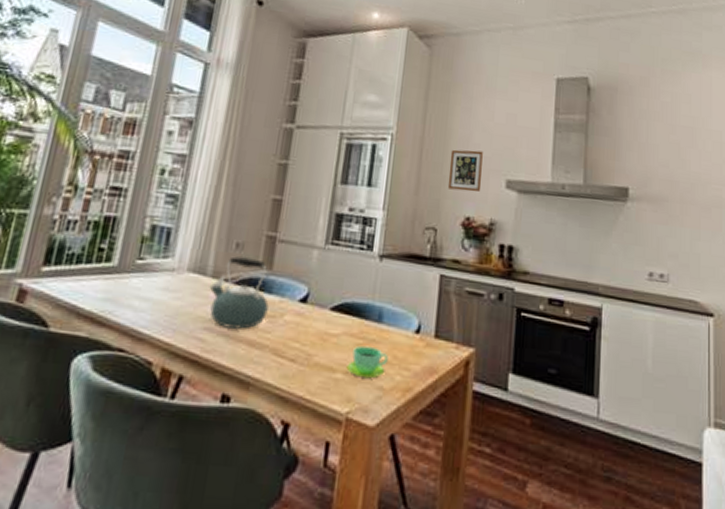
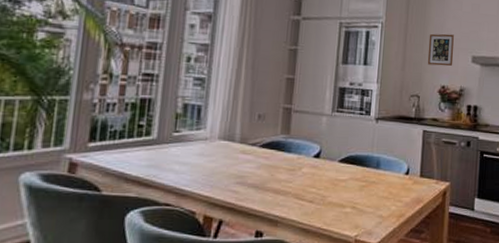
kettle: present [209,255,269,329] -> none [238,124,289,181]
cup: present [346,345,388,379] -> none [353,186,385,210]

